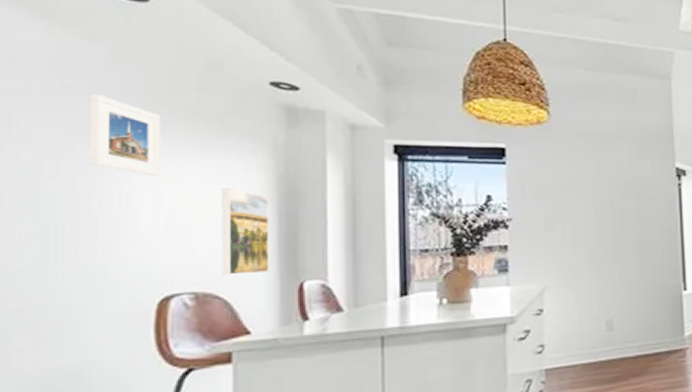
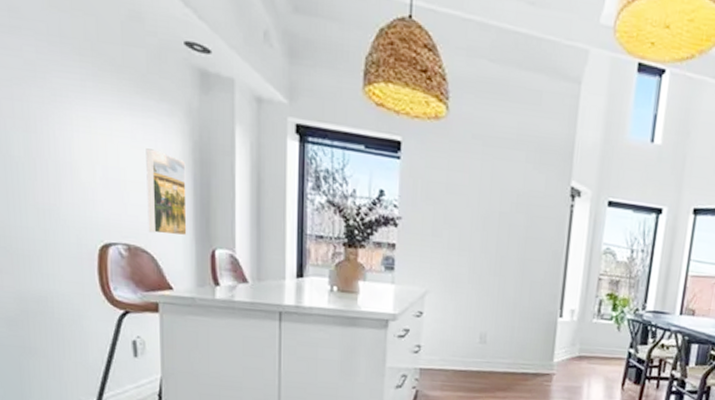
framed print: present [89,95,160,177] -> none [33,37,94,129]

